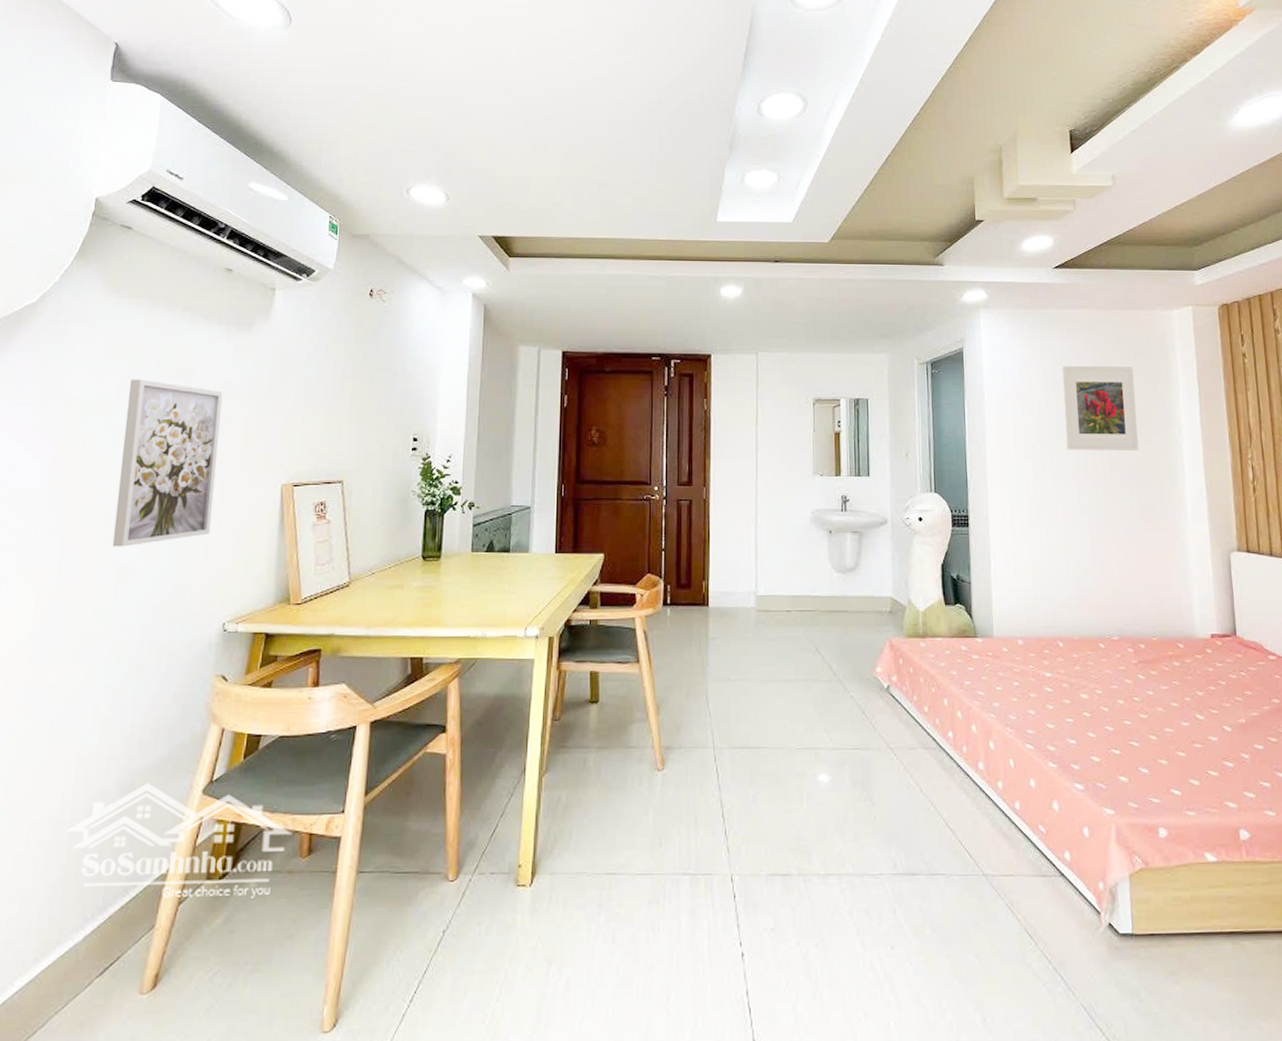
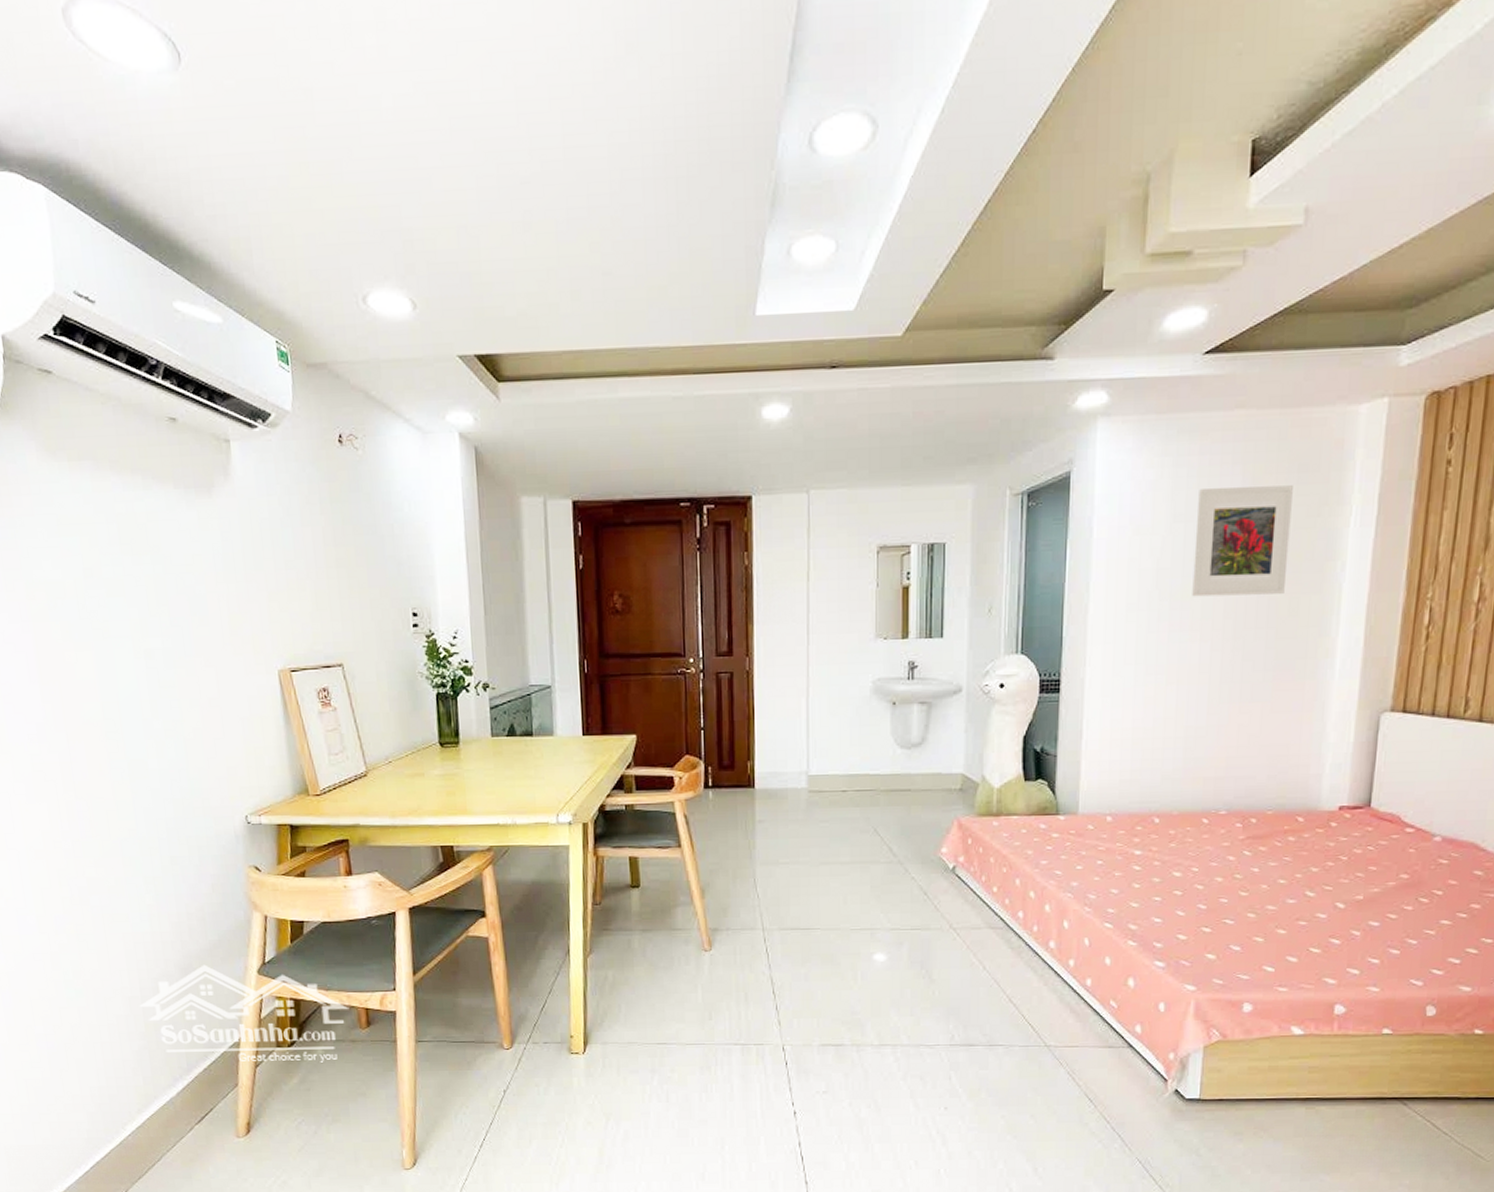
wall art: present [112,379,223,547] -> none [93,557,214,742]

